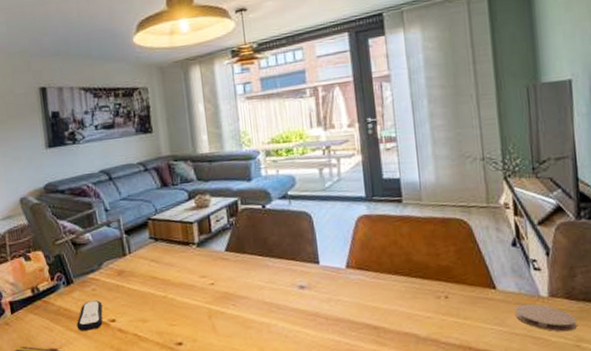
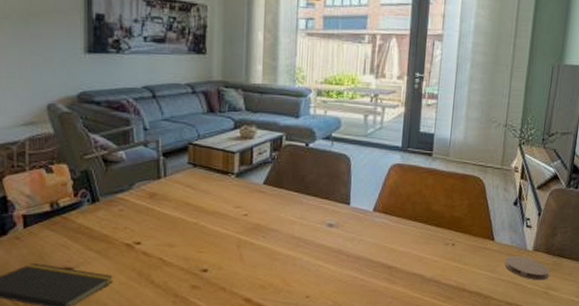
remote control: present [76,300,103,331] -> none [97,221,128,251]

